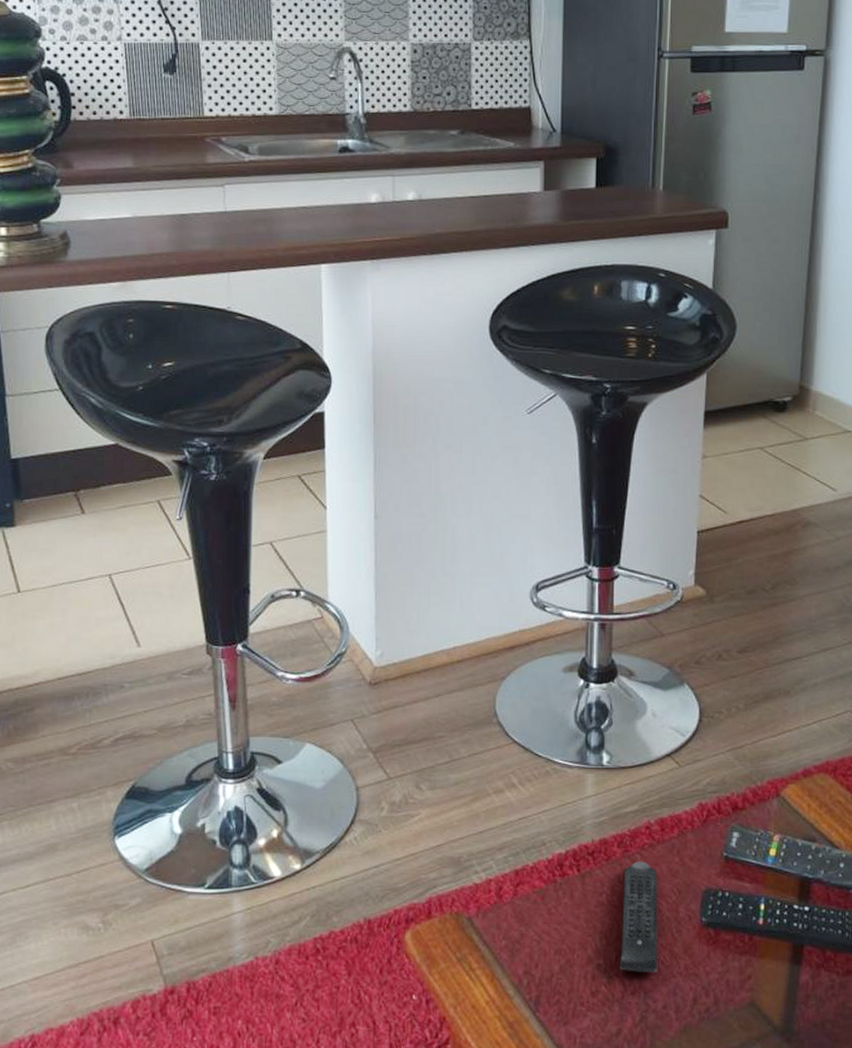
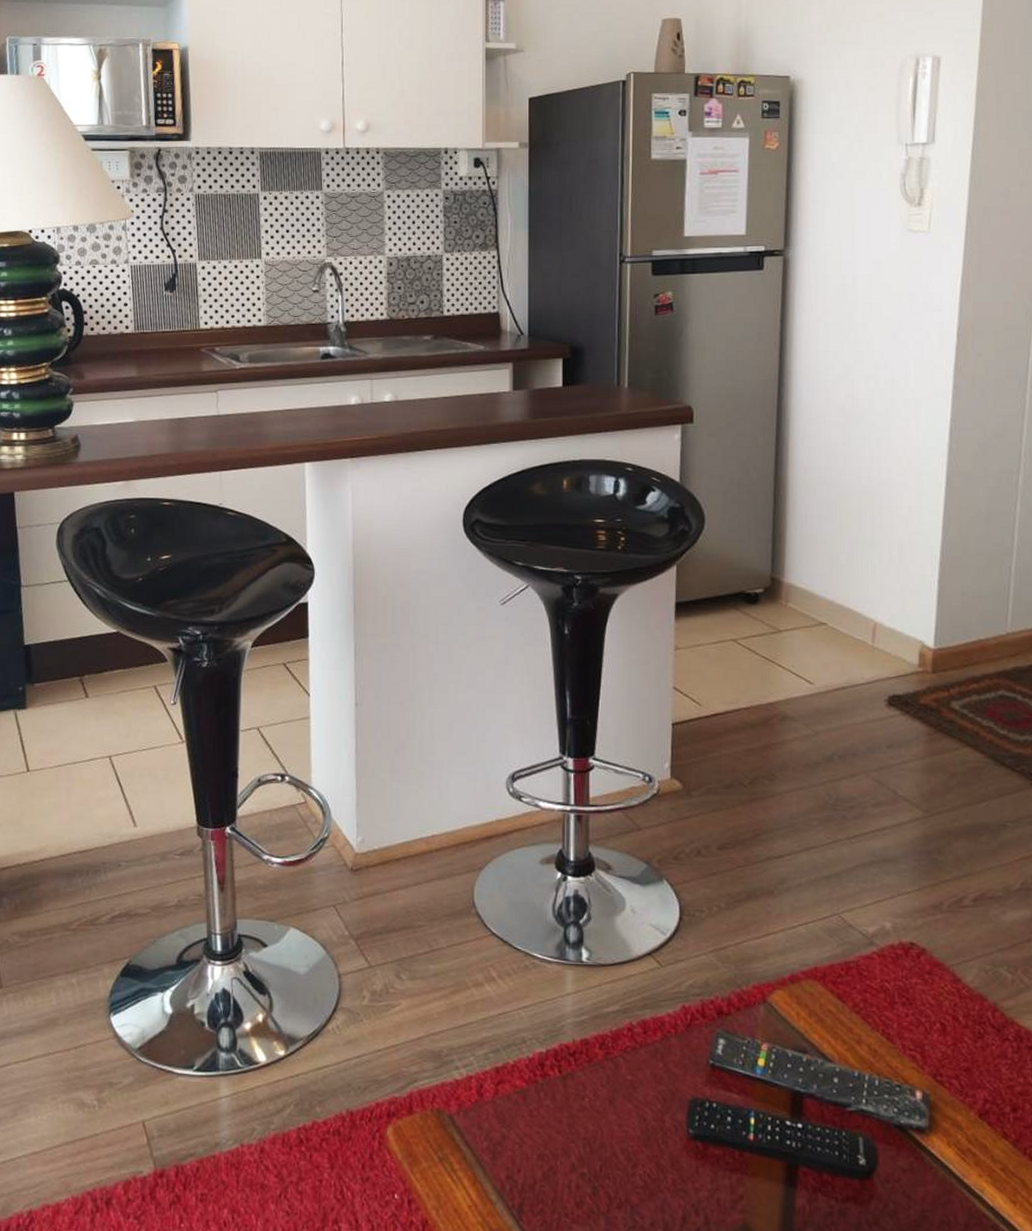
remote control: present [619,861,658,972] -> none [604,1065,644,1186]

